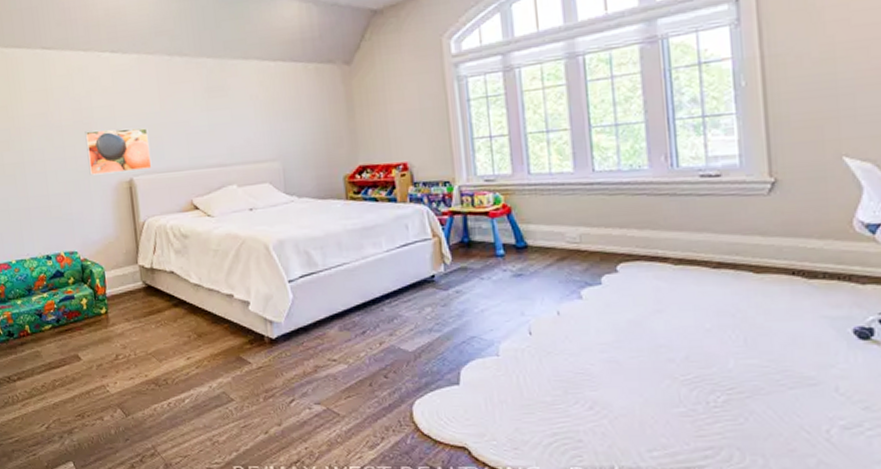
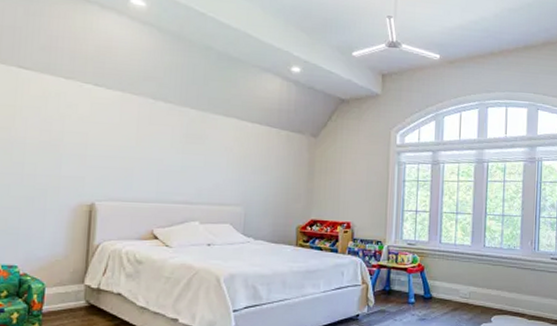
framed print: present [85,128,152,176] -> none [47,152,120,196]

